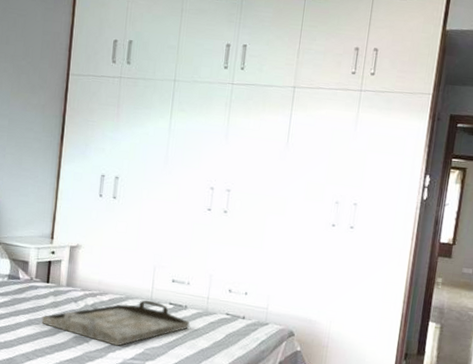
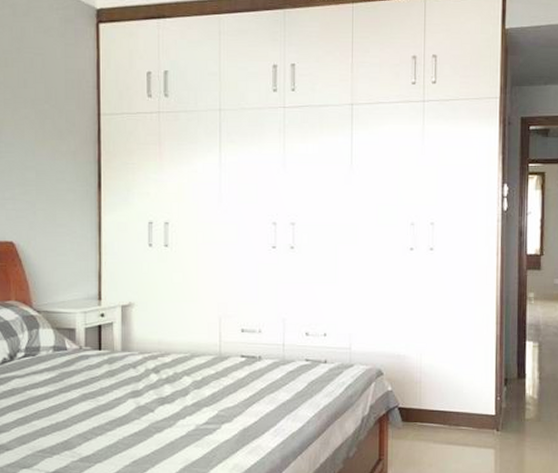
serving tray: present [41,300,190,346] -> none [97,355,267,411]

